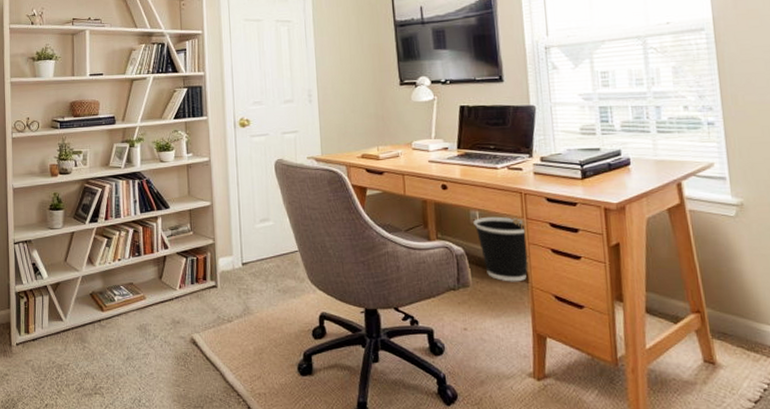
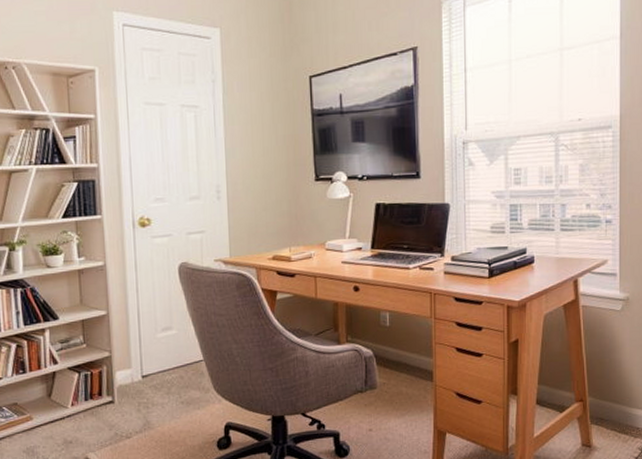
wastebasket: present [473,216,529,282] -> none [383,317,435,382]

